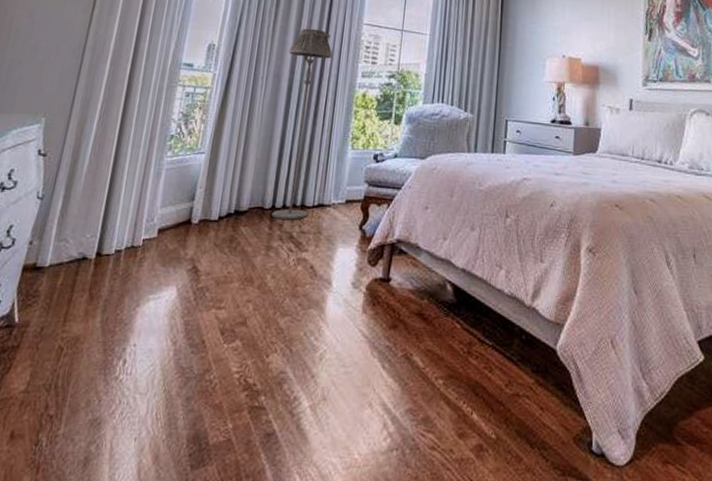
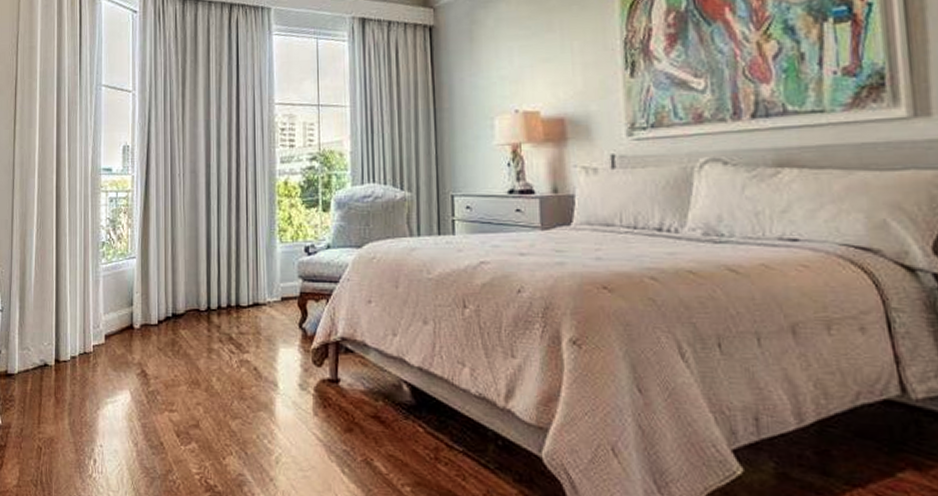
floor lamp: present [272,28,332,220] -> none [201,116,247,321]

